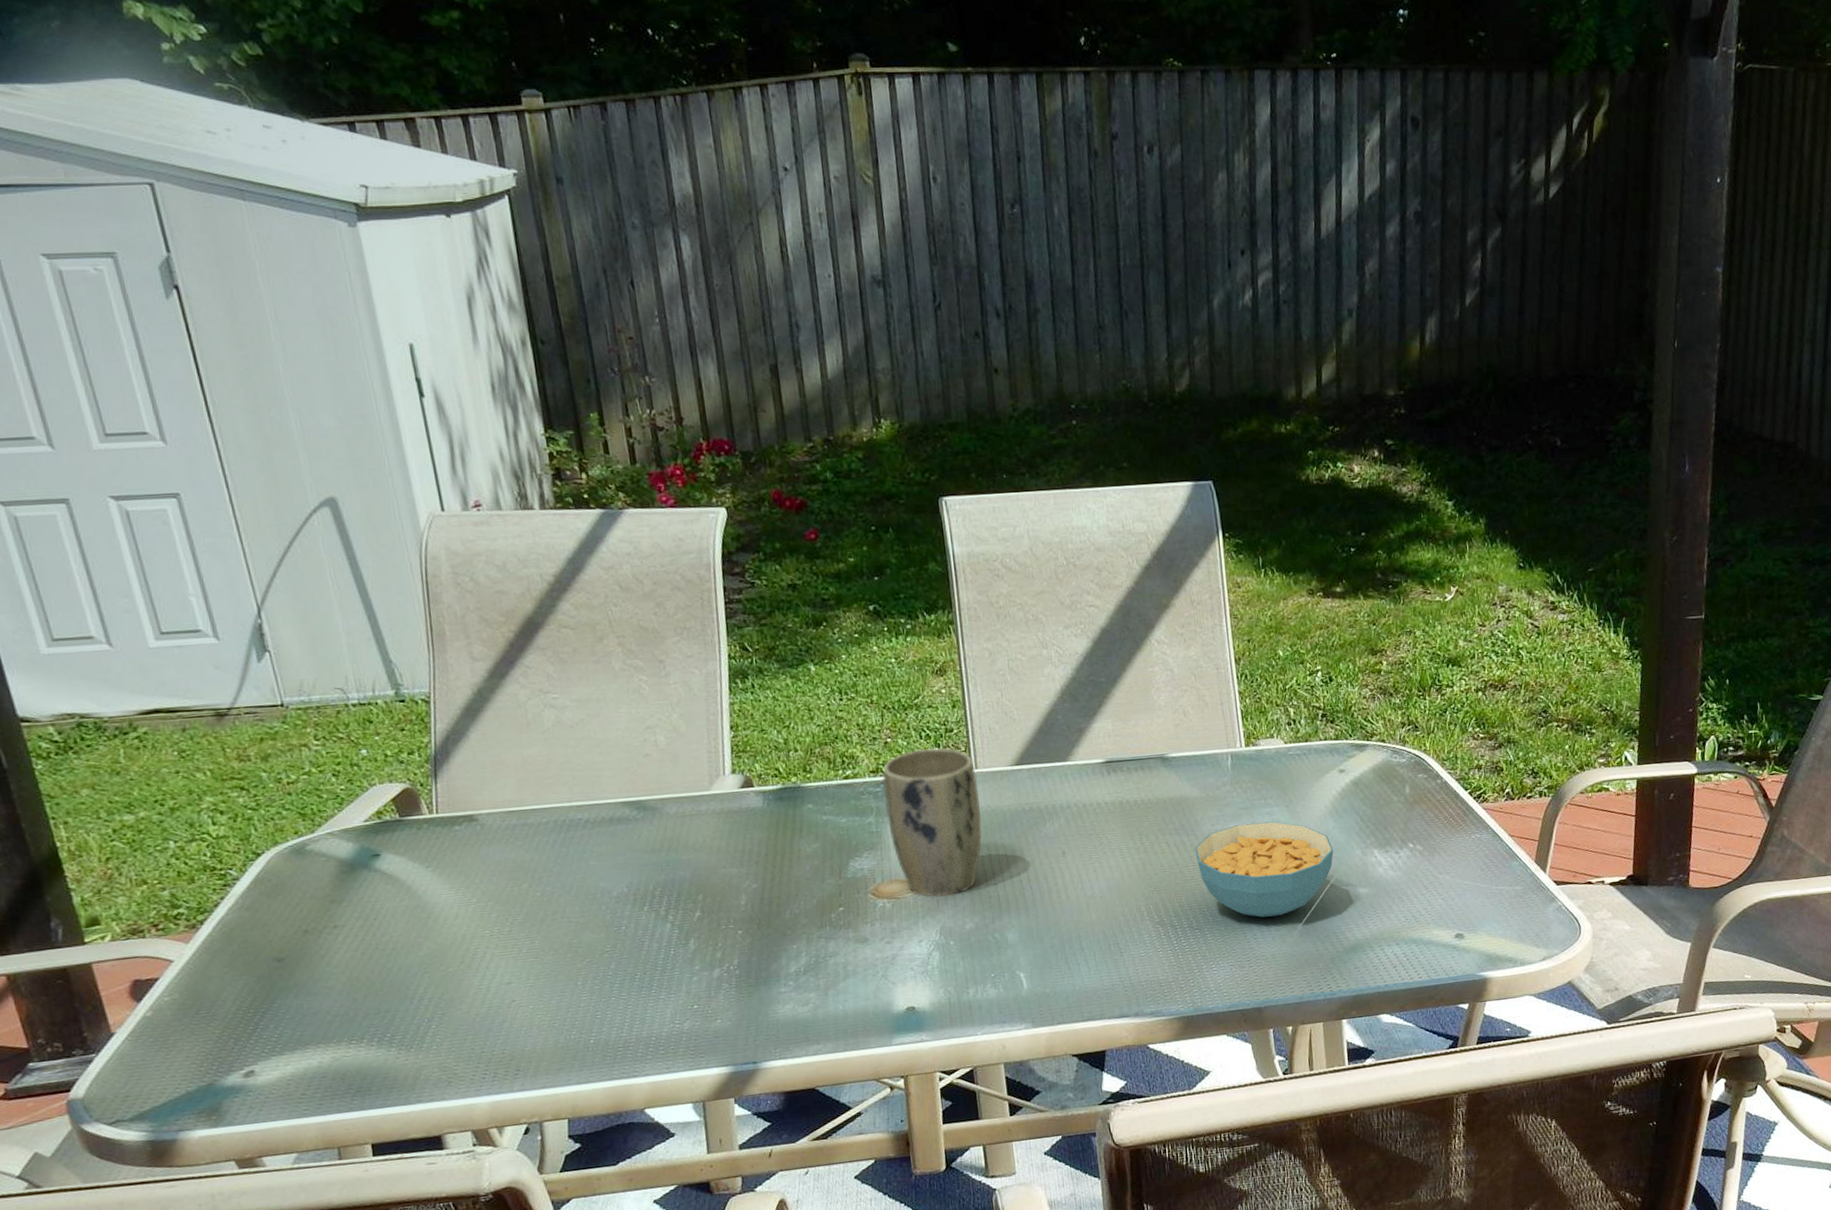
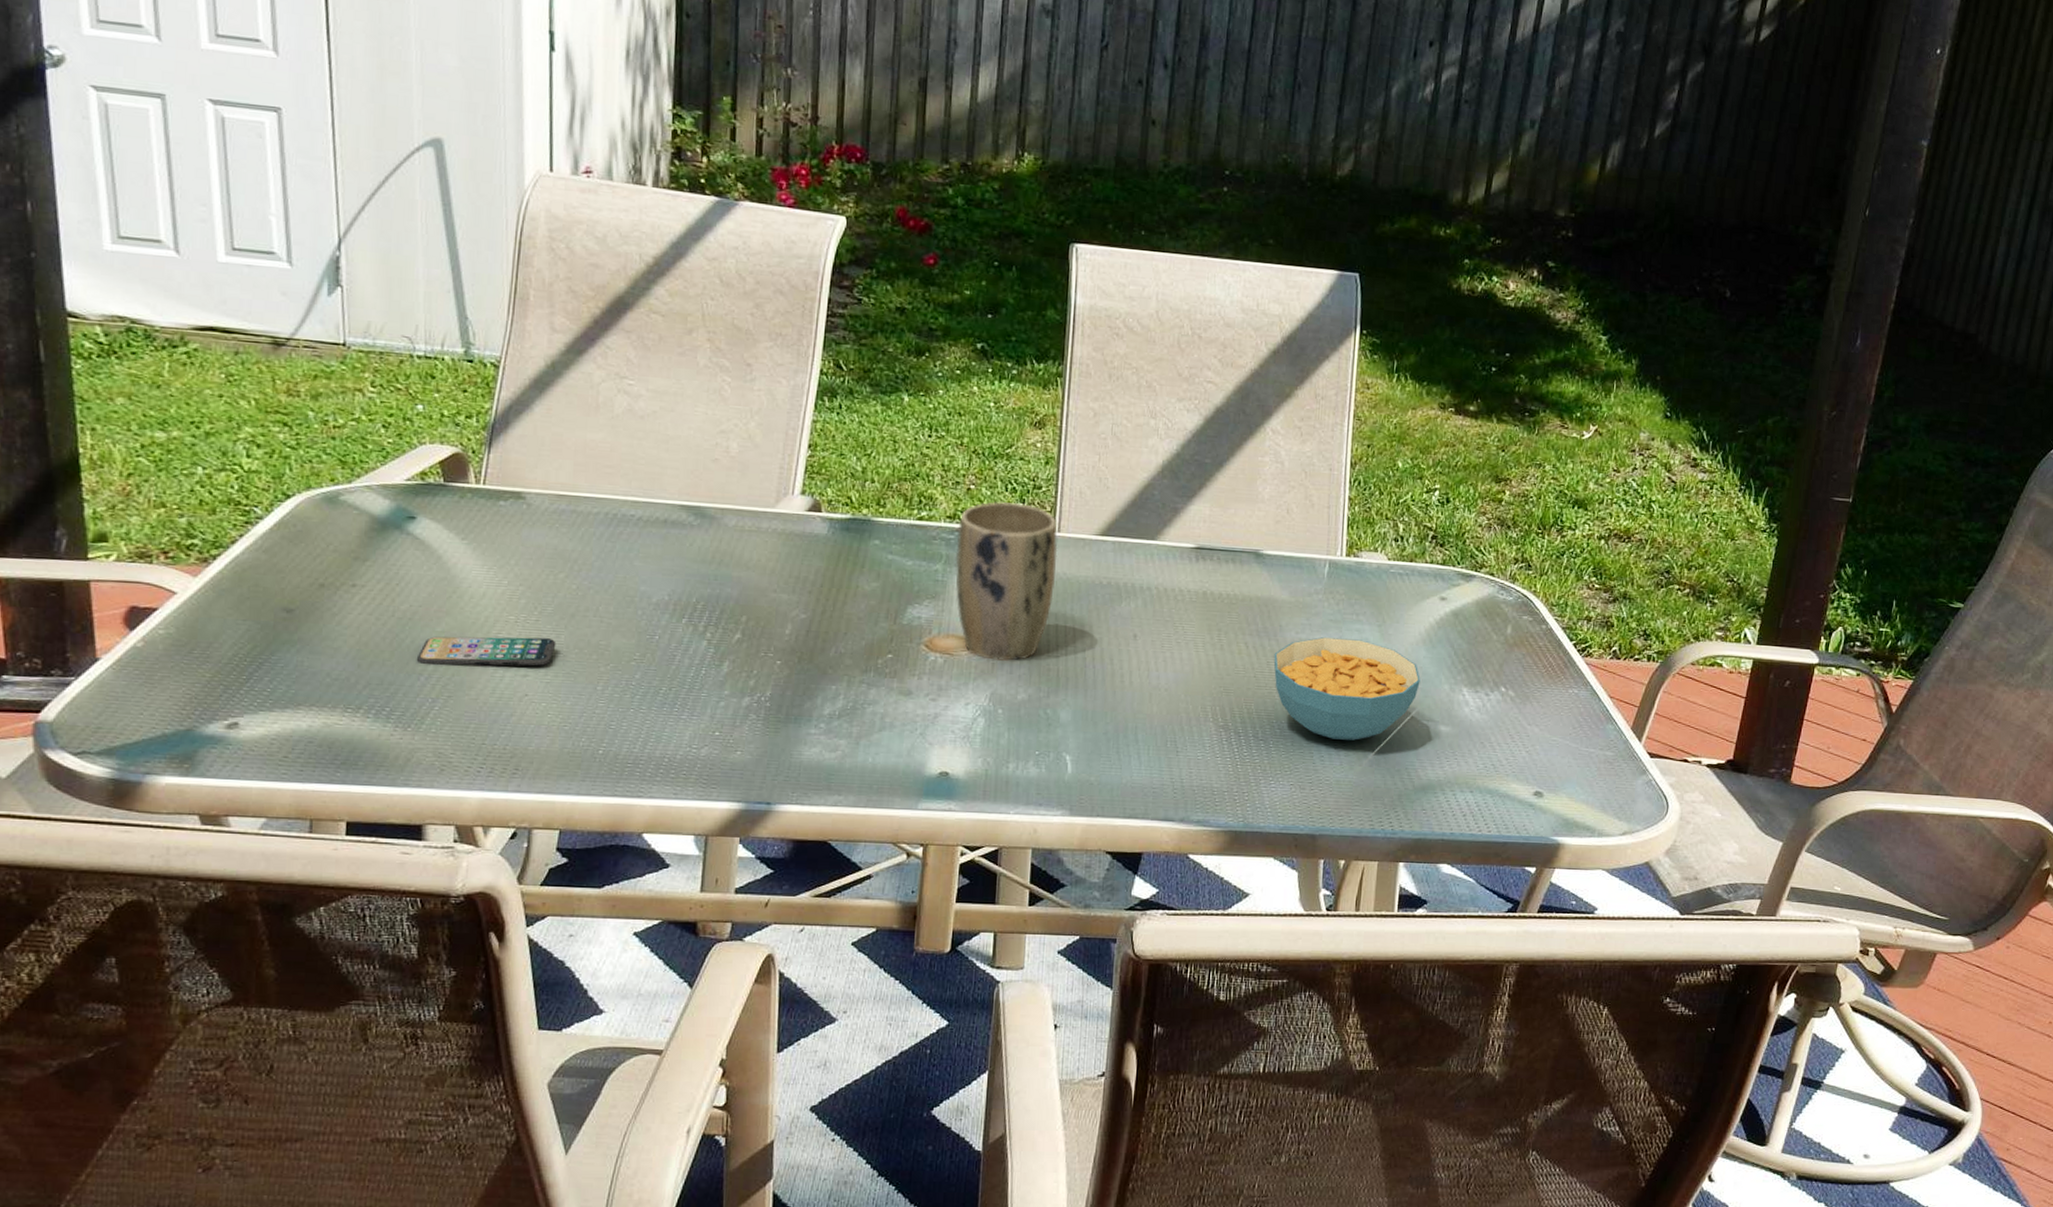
smartphone: none [406,945,533,989] -> present [417,636,556,667]

